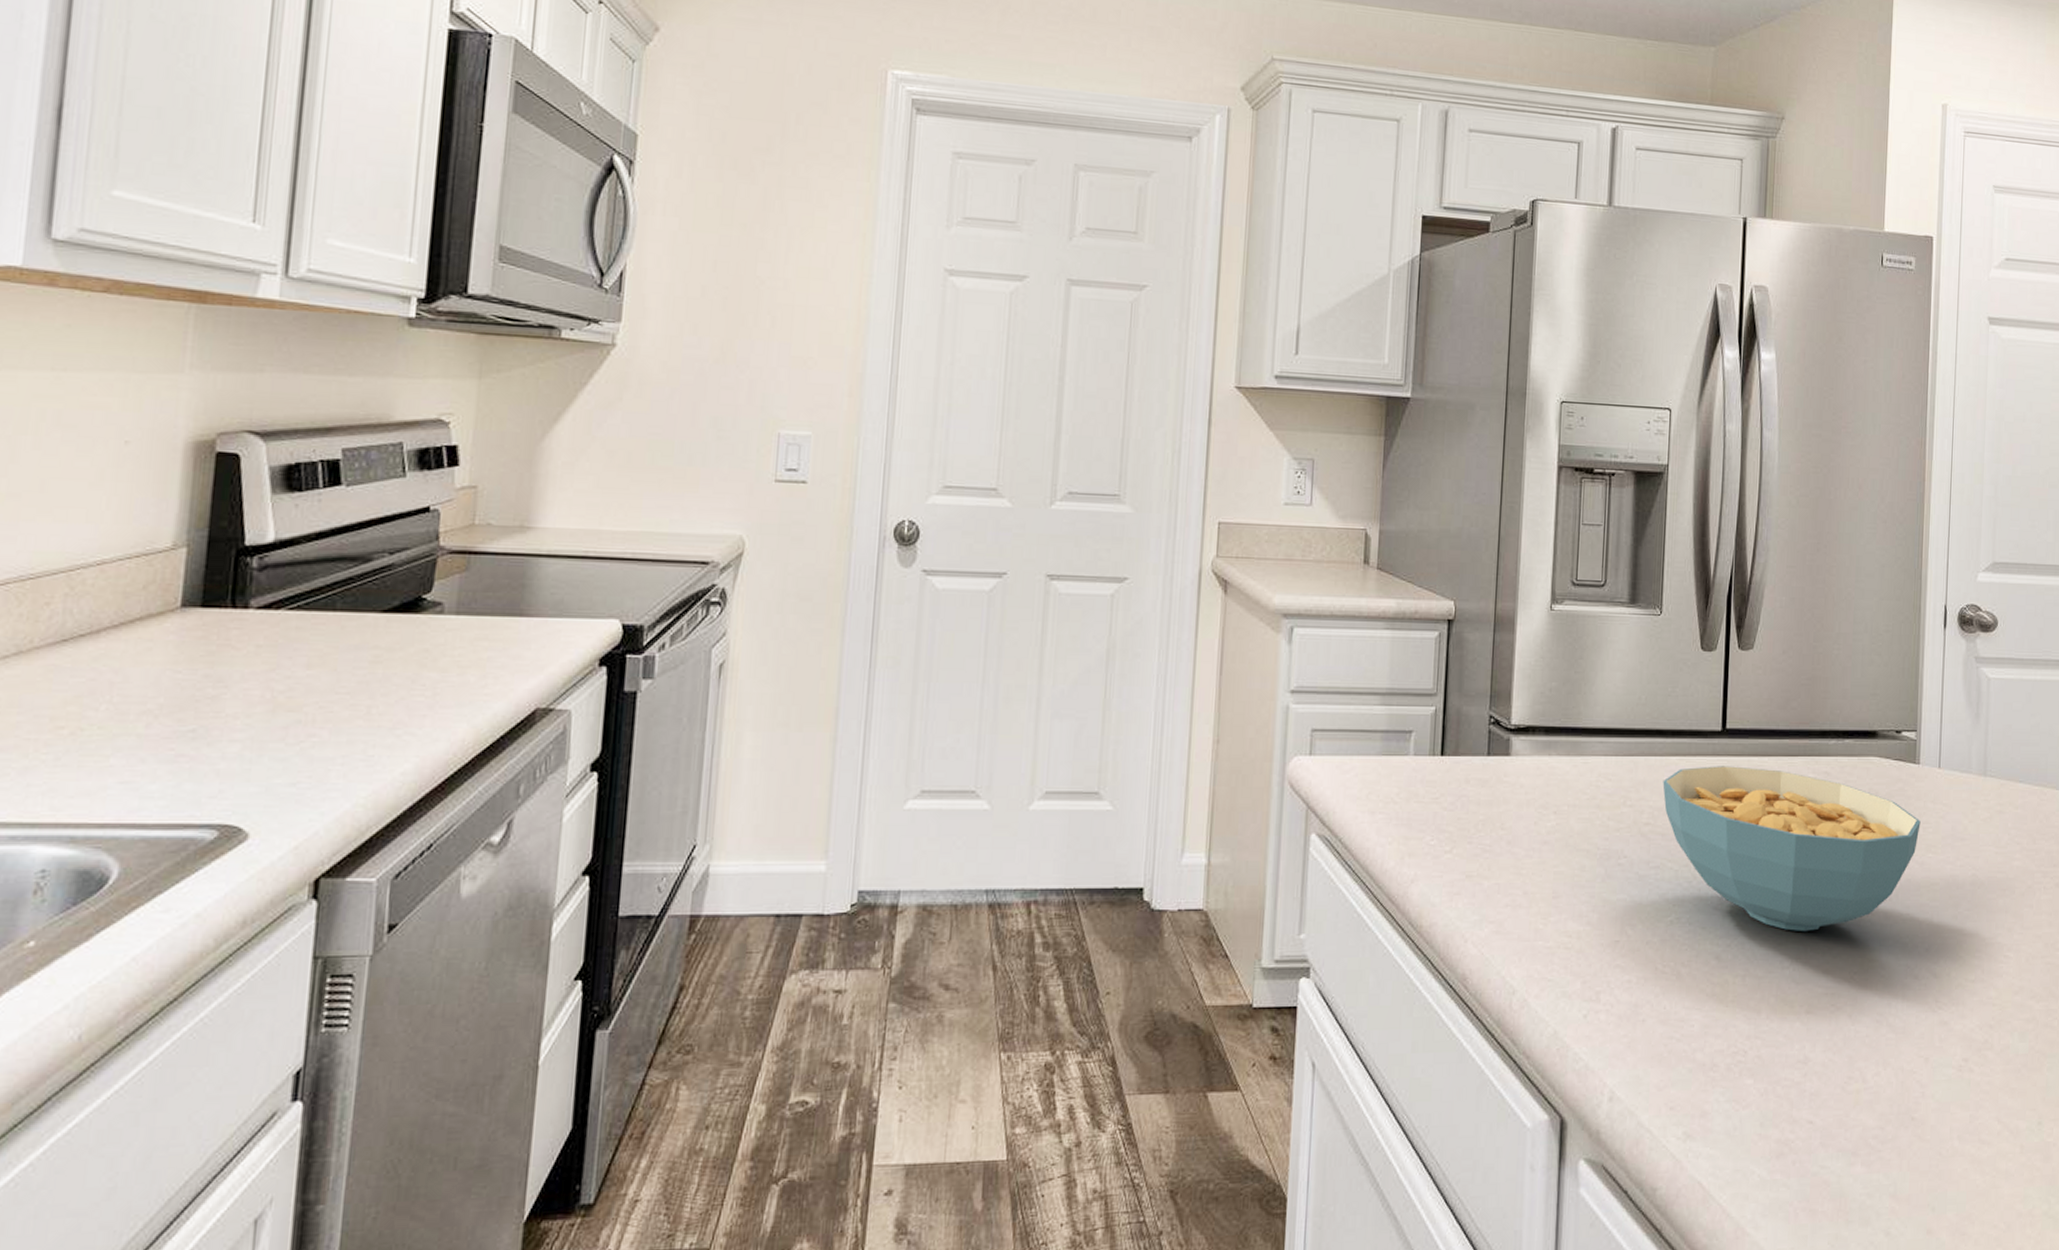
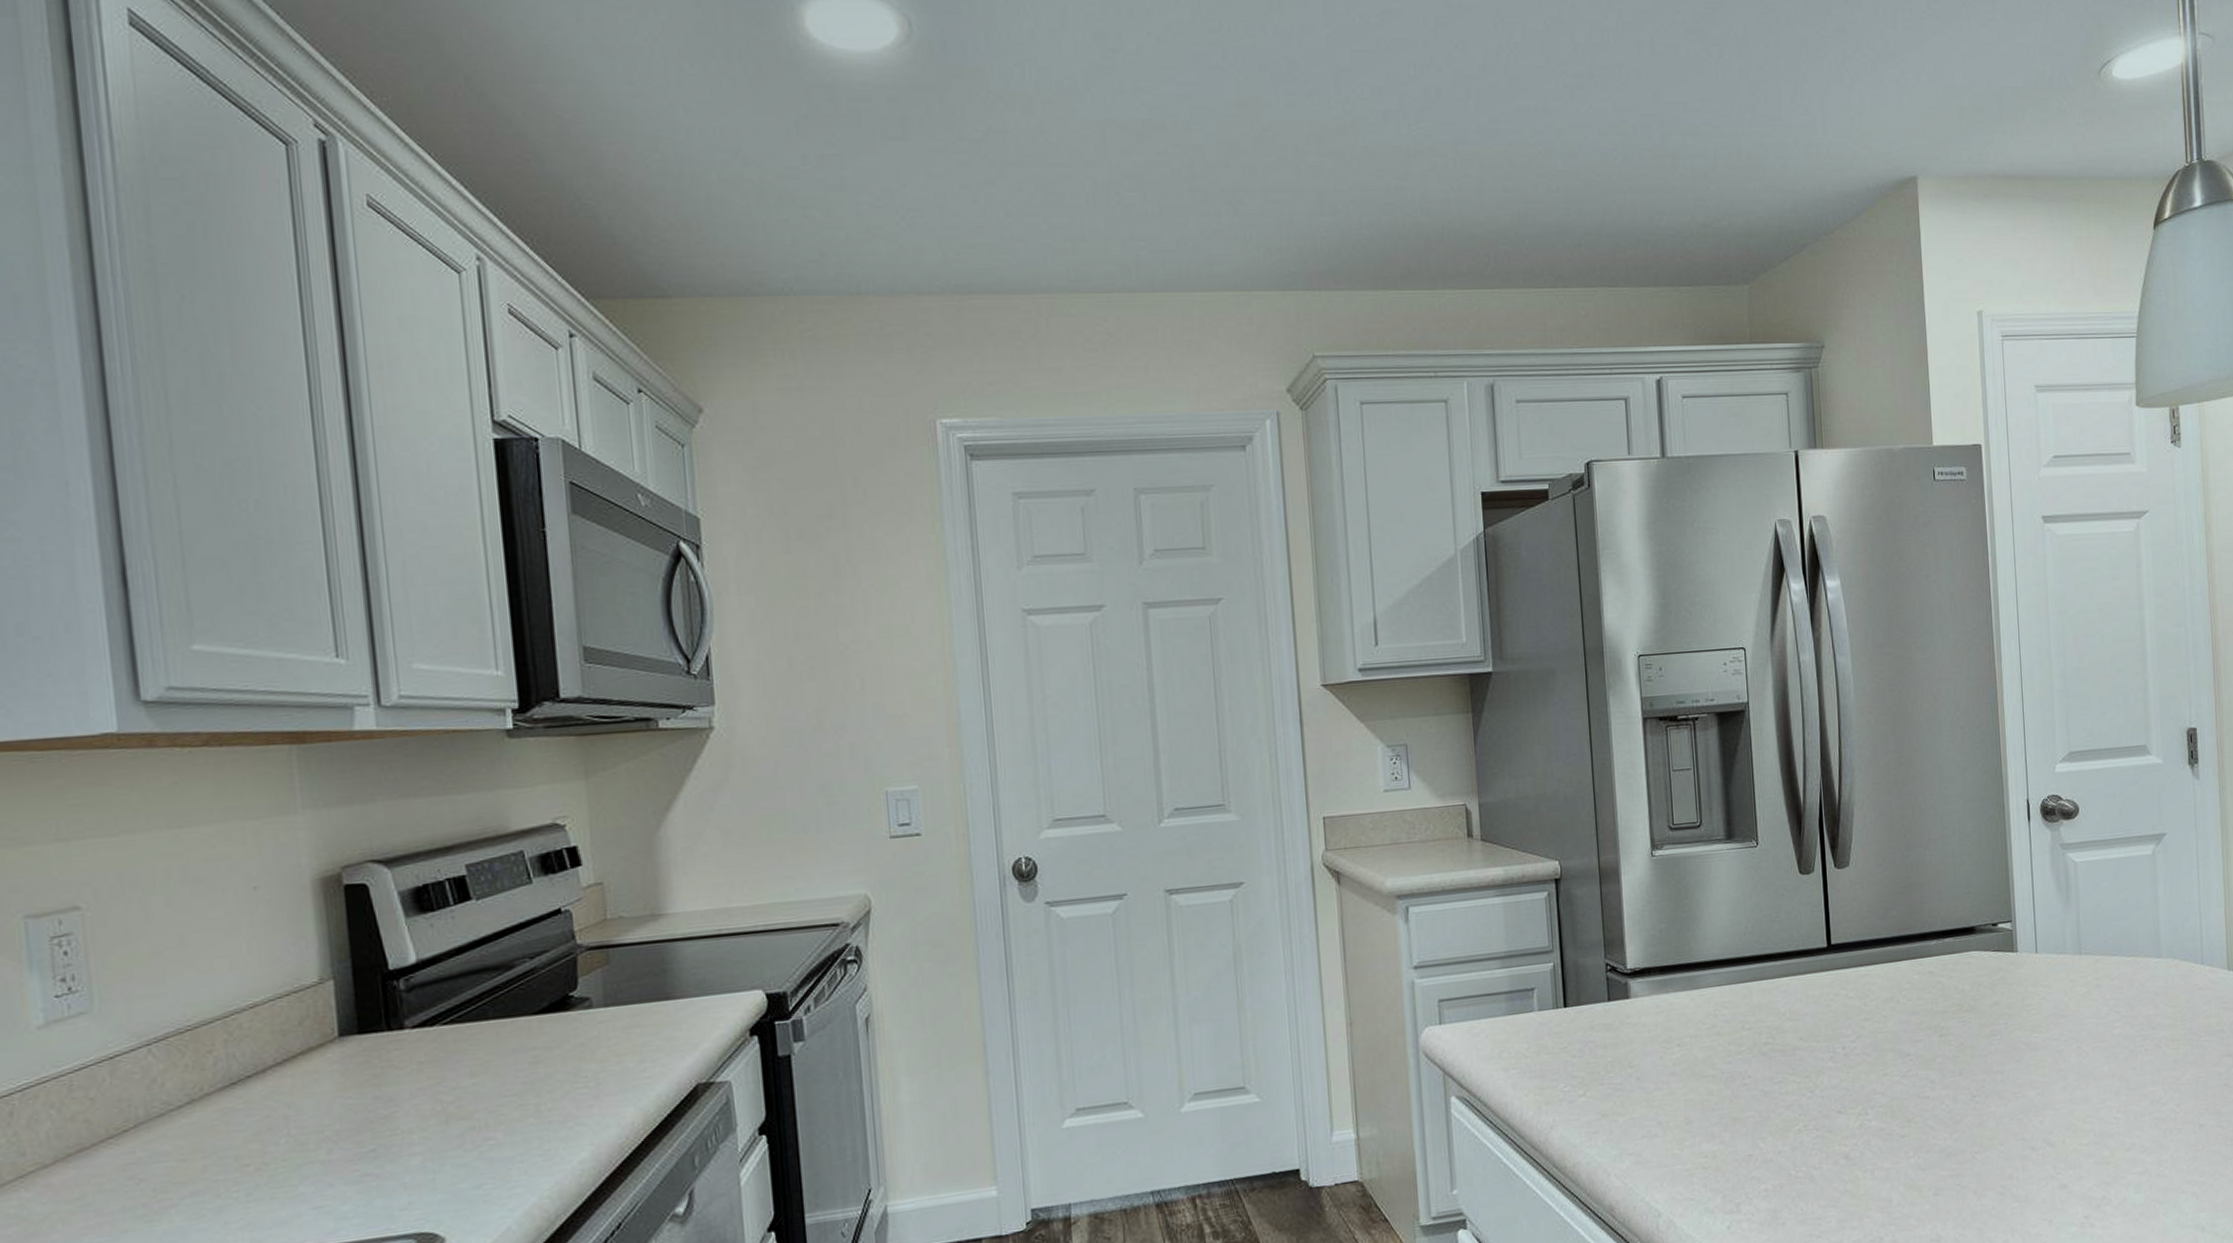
cereal bowl: present [1662,766,1921,931] -> none [1777,976,2024,1123]

